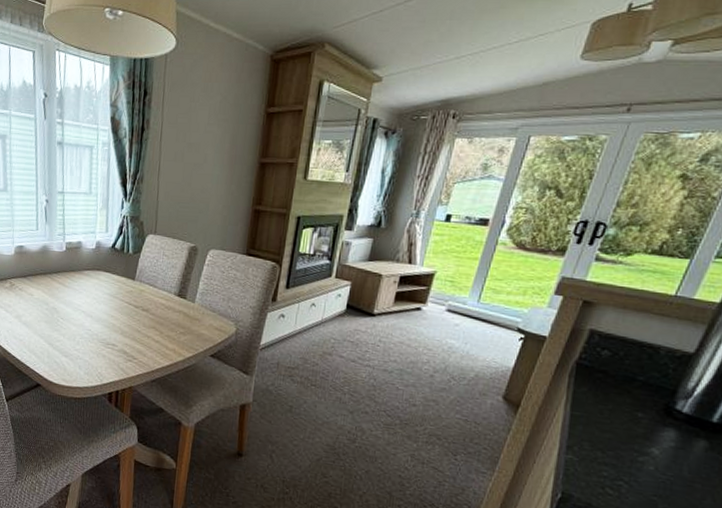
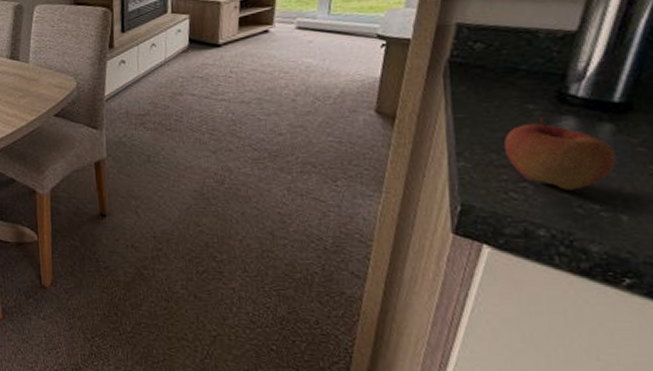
apple: none [609,426,705,495] -> present [503,117,617,190]

